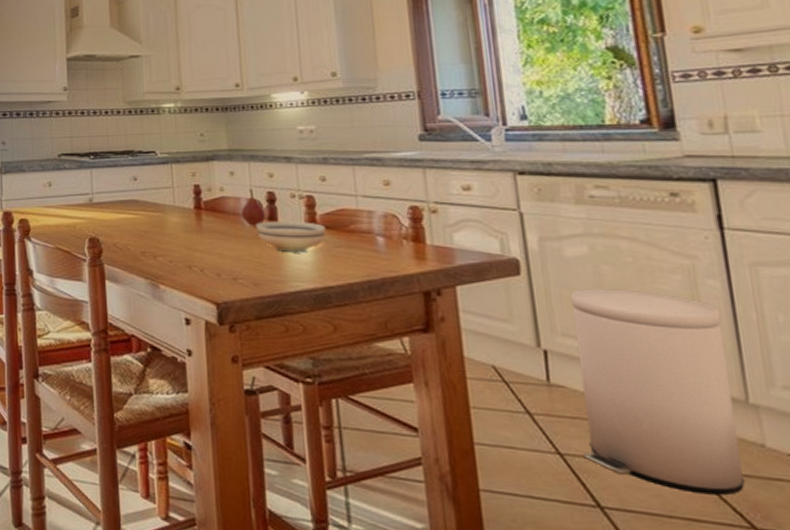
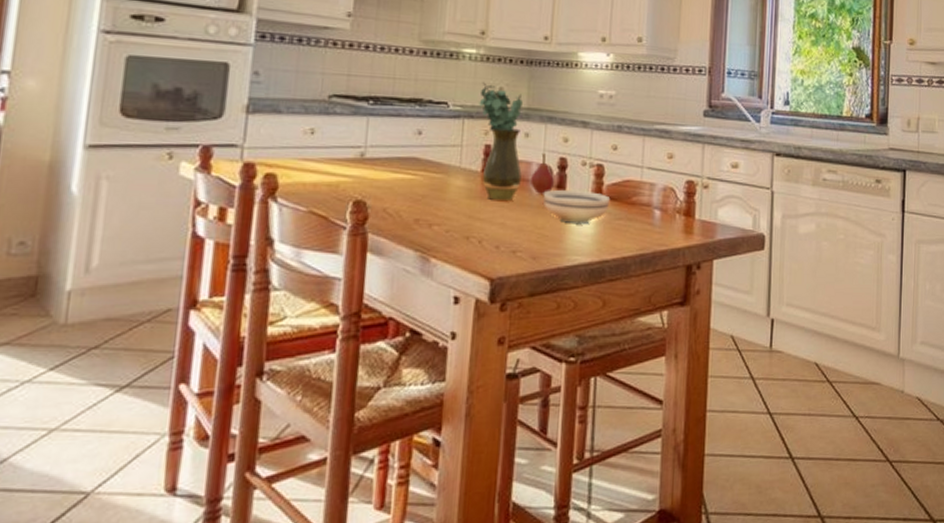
vase: none [183,131,233,234] -> present [479,82,524,202]
pedal bin: present [570,289,745,496] -> none [785,262,892,437]

